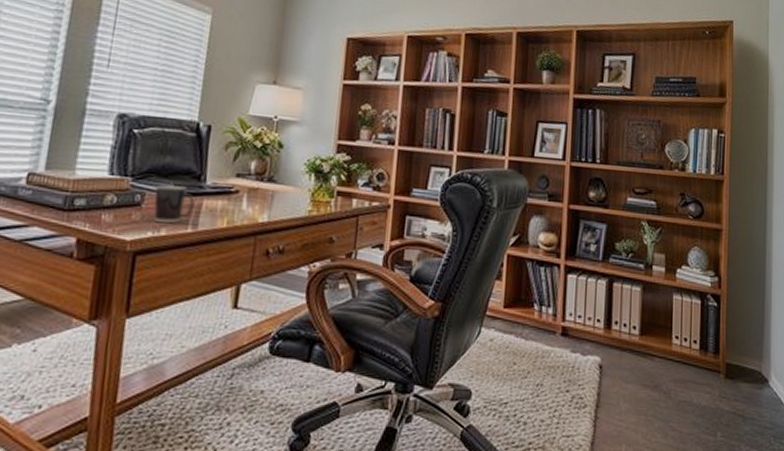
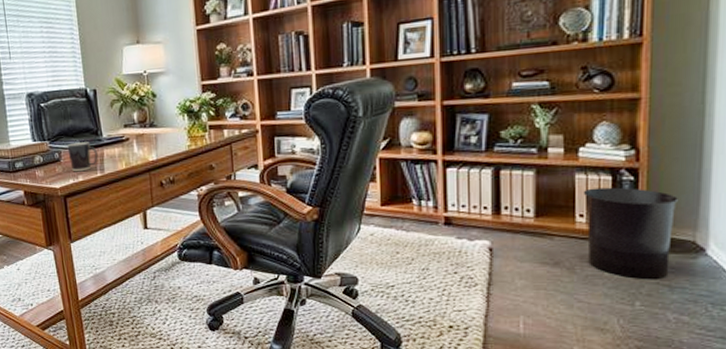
waste bin: none [678,310,748,408] -> present [583,187,678,279]

